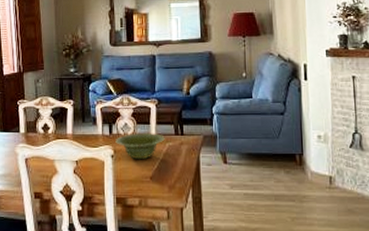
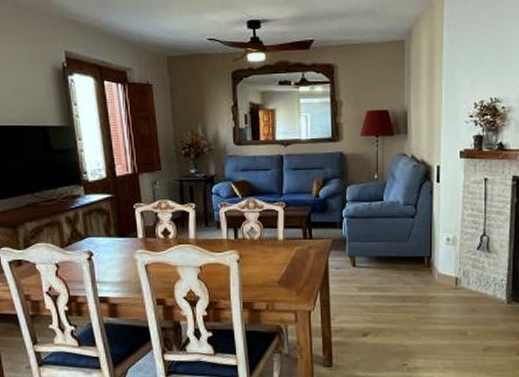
dish: present [115,133,165,160] -> none [241,237,293,265]

